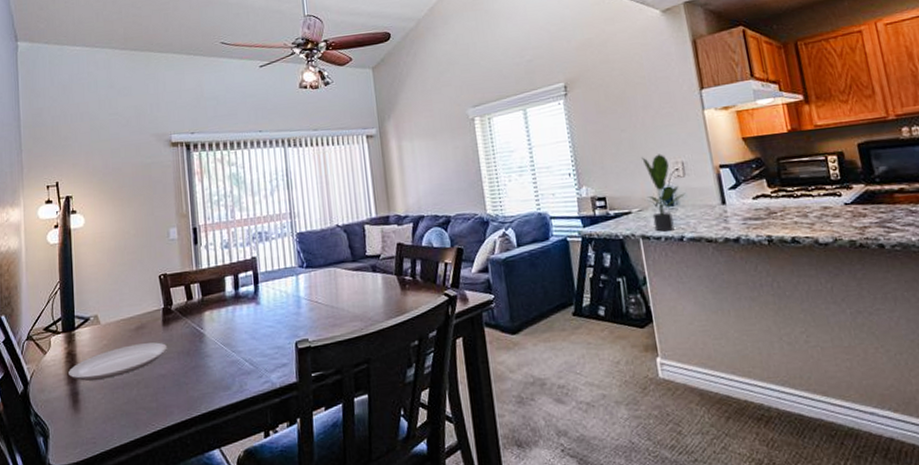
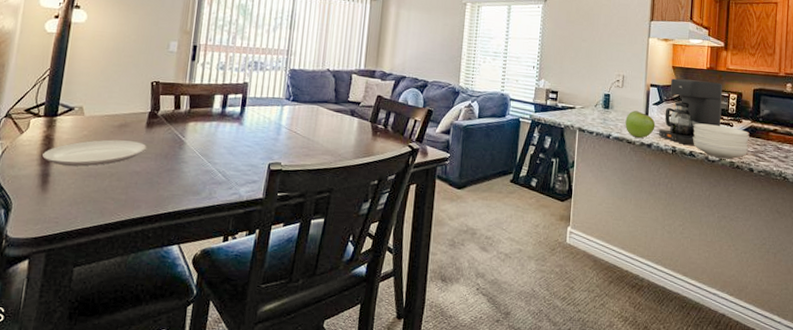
potted plant: present [642,154,686,232] -> none [587,65,620,129]
fruit: none [697,201,739,233] -> present [625,111,656,138]
coffee maker: none [745,145,825,231] -> present [659,78,723,145]
bowl: none [787,197,871,240] -> present [692,123,750,160]

